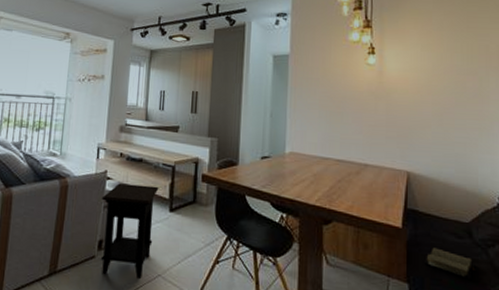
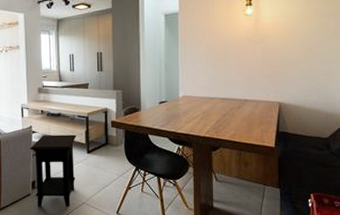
book: present [424,247,476,280] -> none [292,159,332,181]

